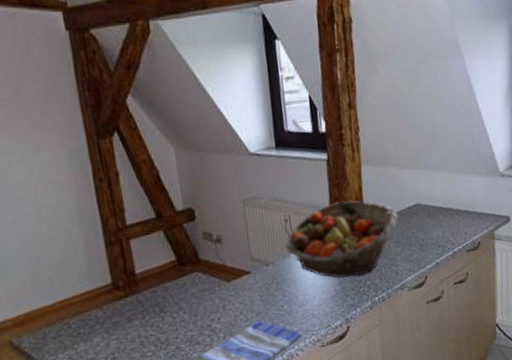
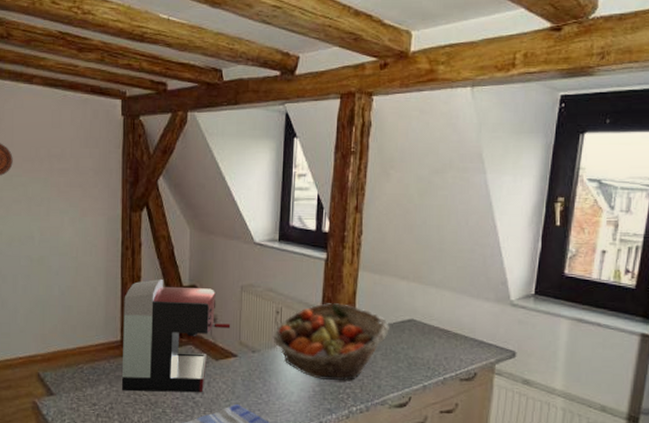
coffee maker: none [107,208,239,338] -> present [122,279,231,393]

